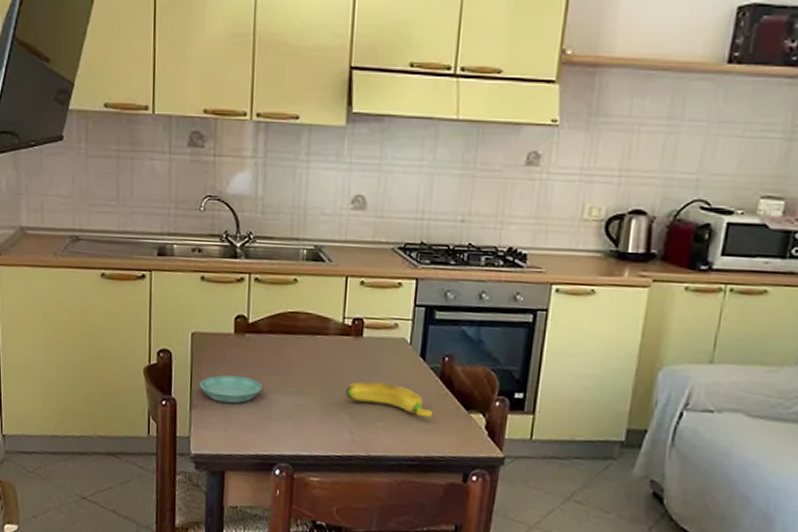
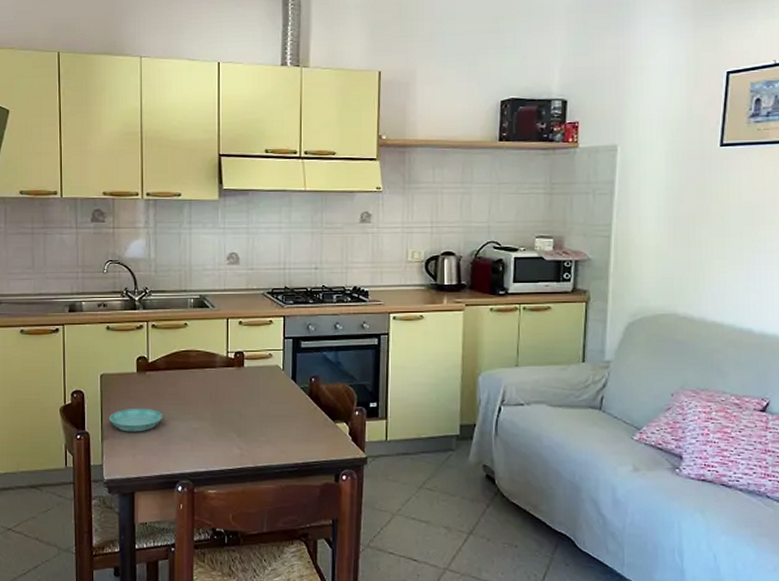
banana: present [345,382,434,418] -> none [233,404,306,430]

